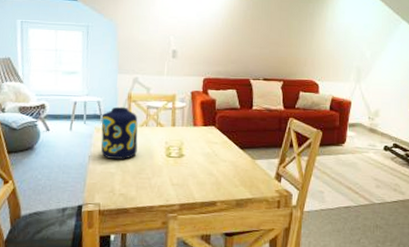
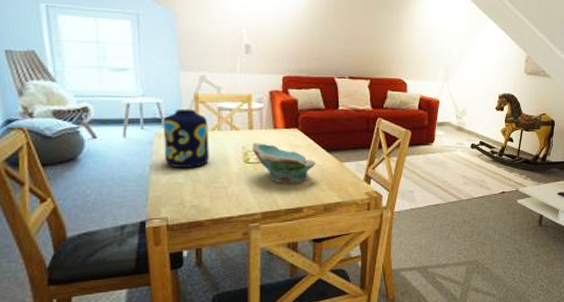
bowl: none [173,138,230,179] -> present [251,143,316,184]

